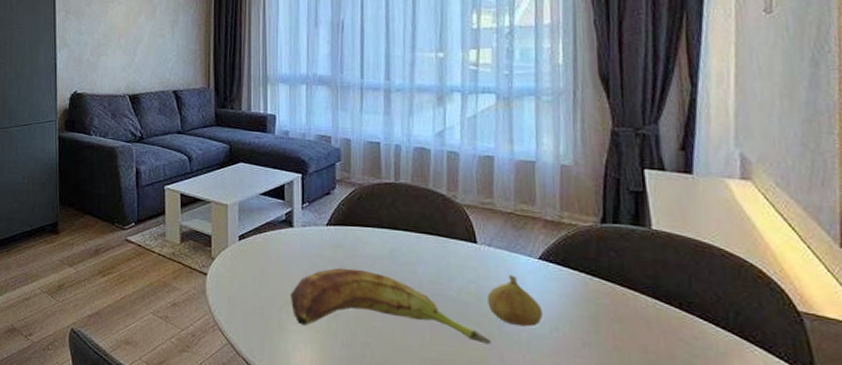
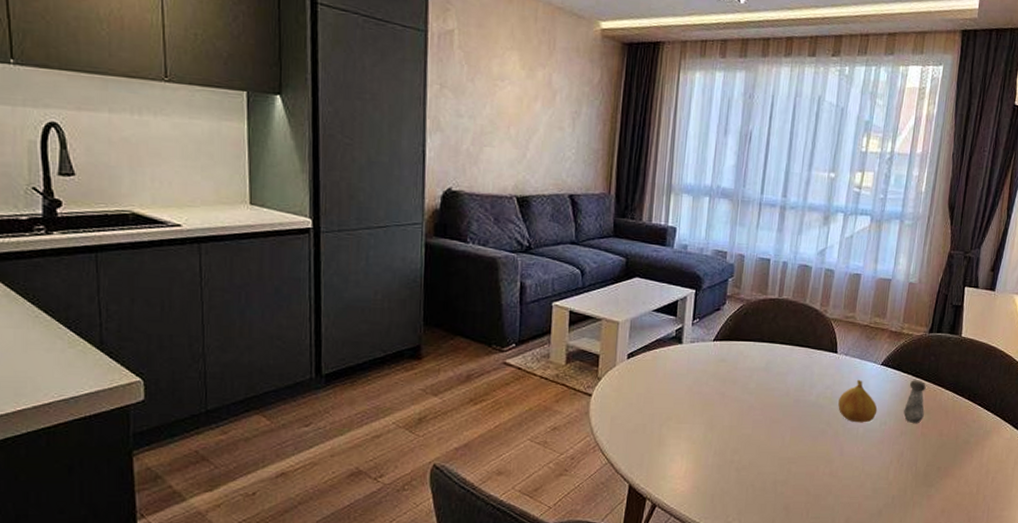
banana: present [291,268,491,345] -> none [672,381,836,441]
salt shaker: none [582,279,614,333] -> present [904,380,926,423]

